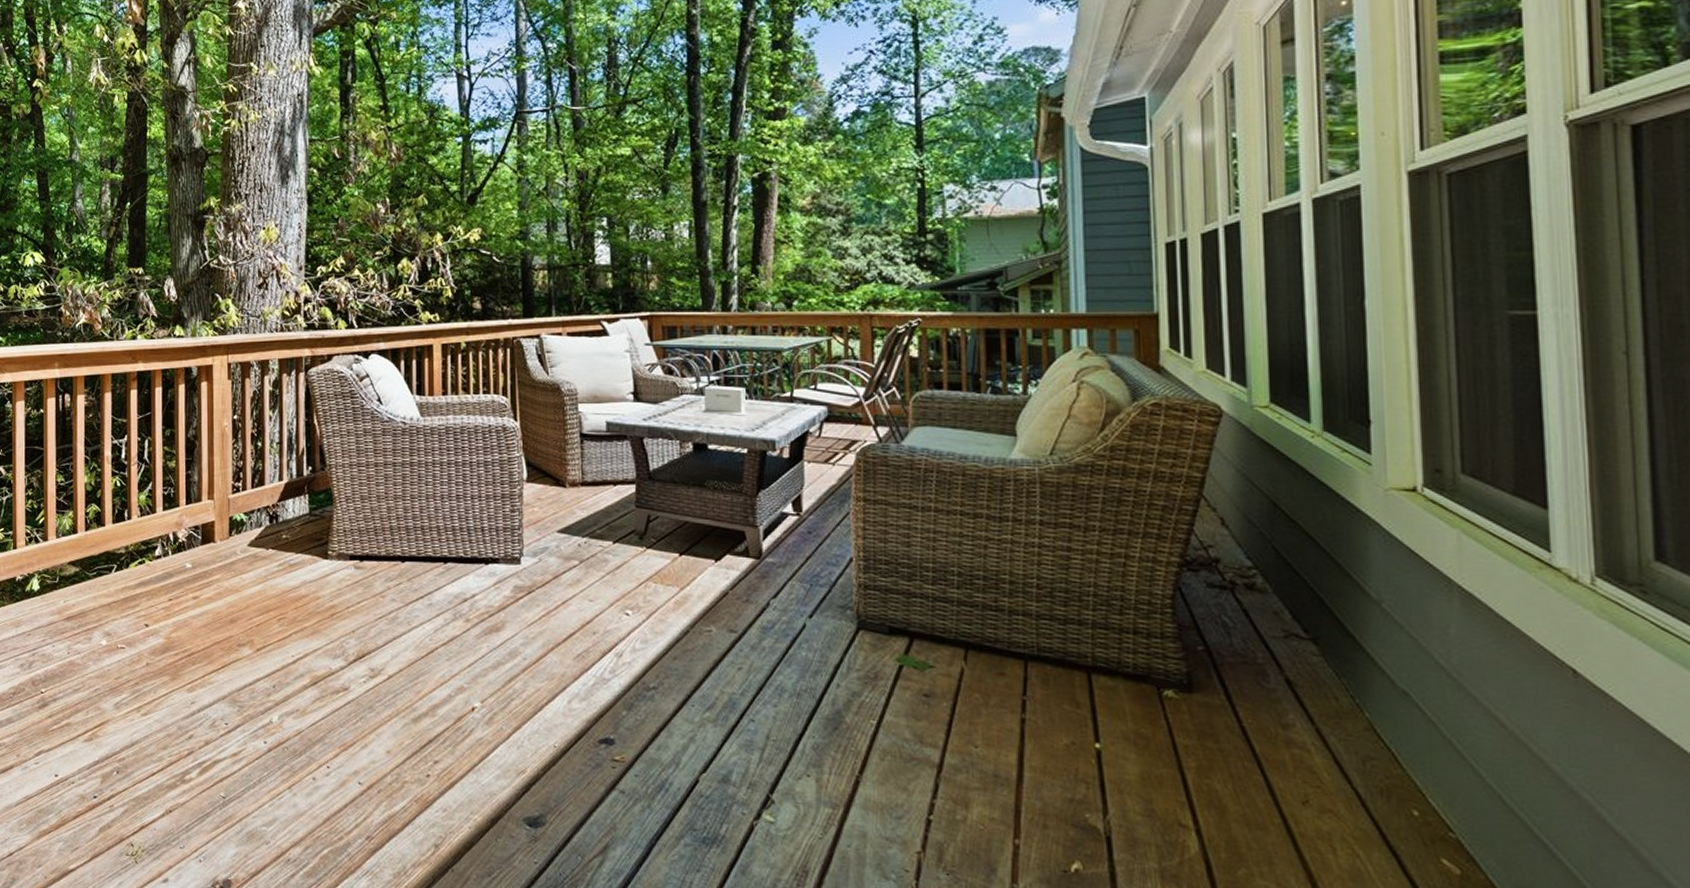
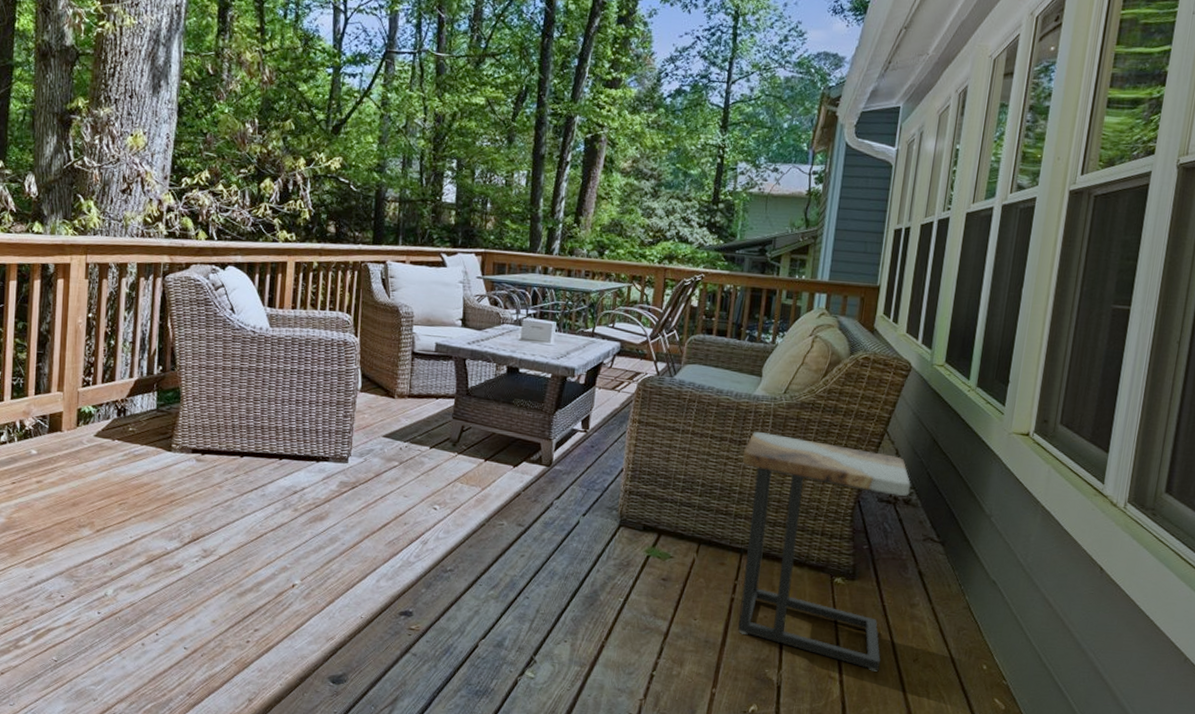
side table: none [1007,505,1252,818] -> present [738,432,911,672]

